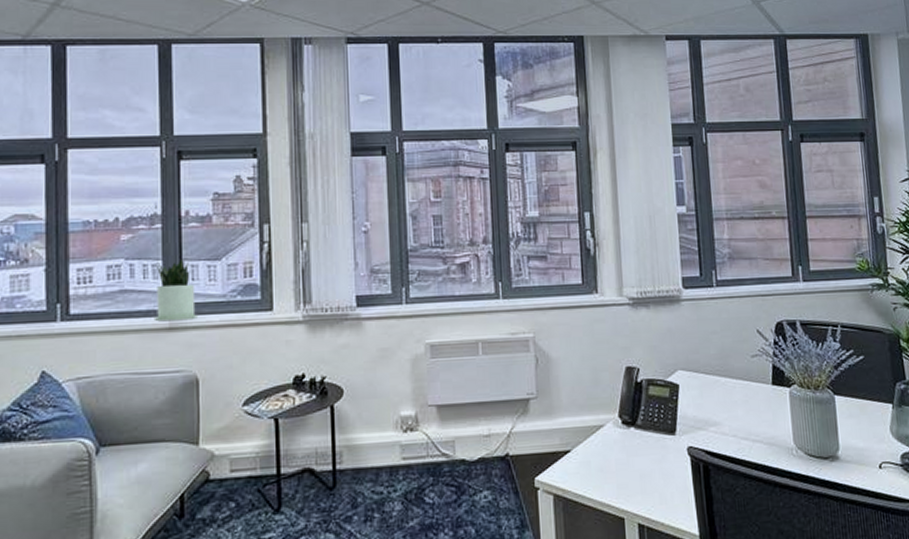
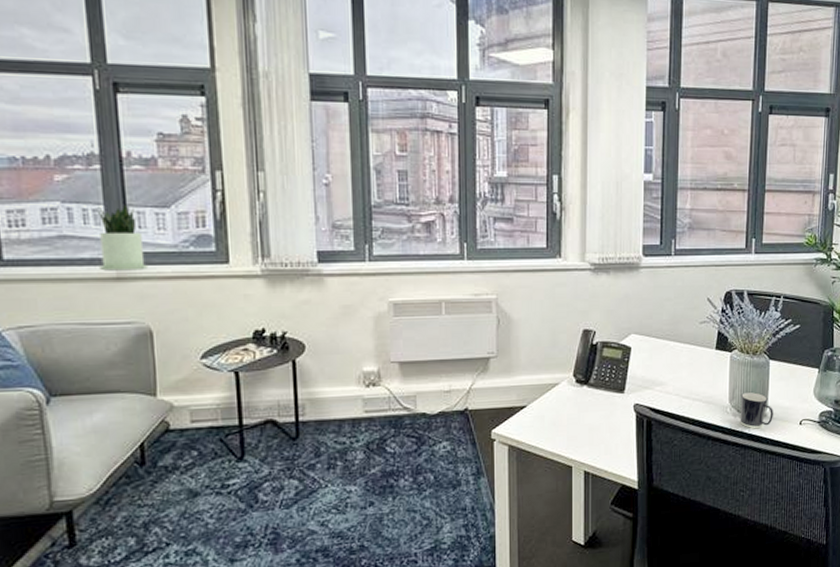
mug: none [806,431,847,474] -> present [740,391,773,429]

